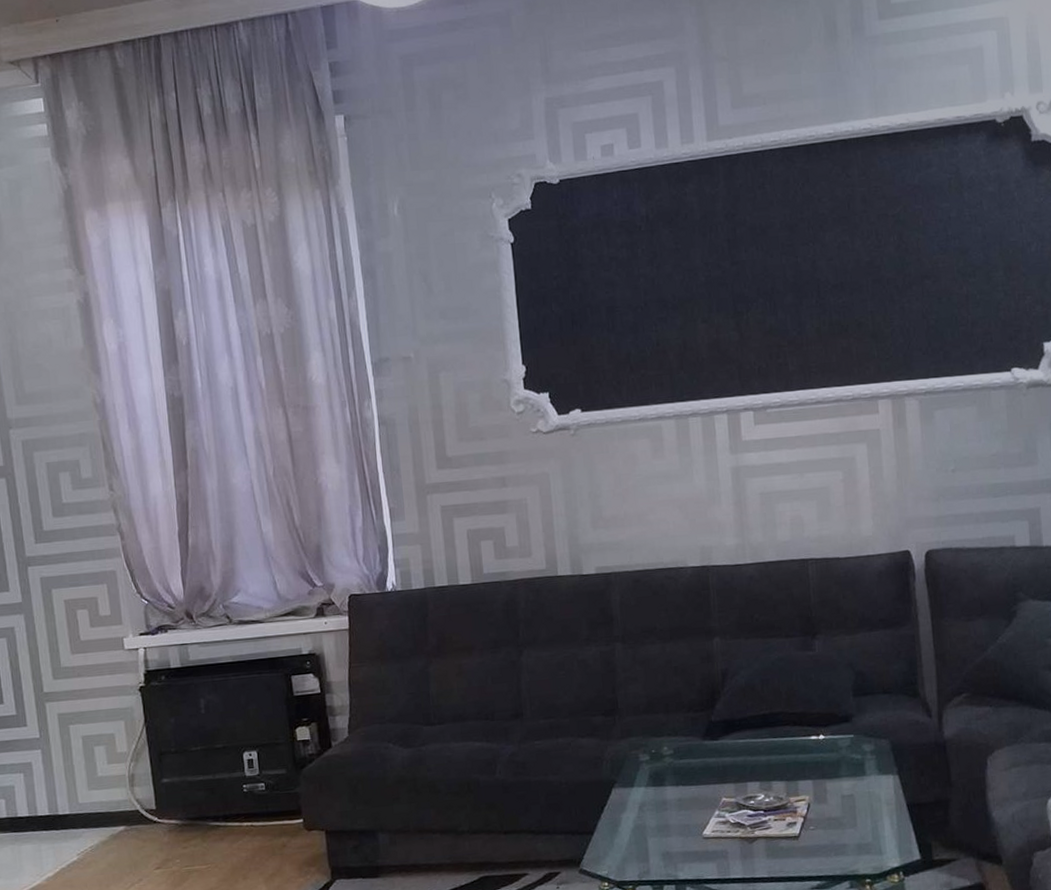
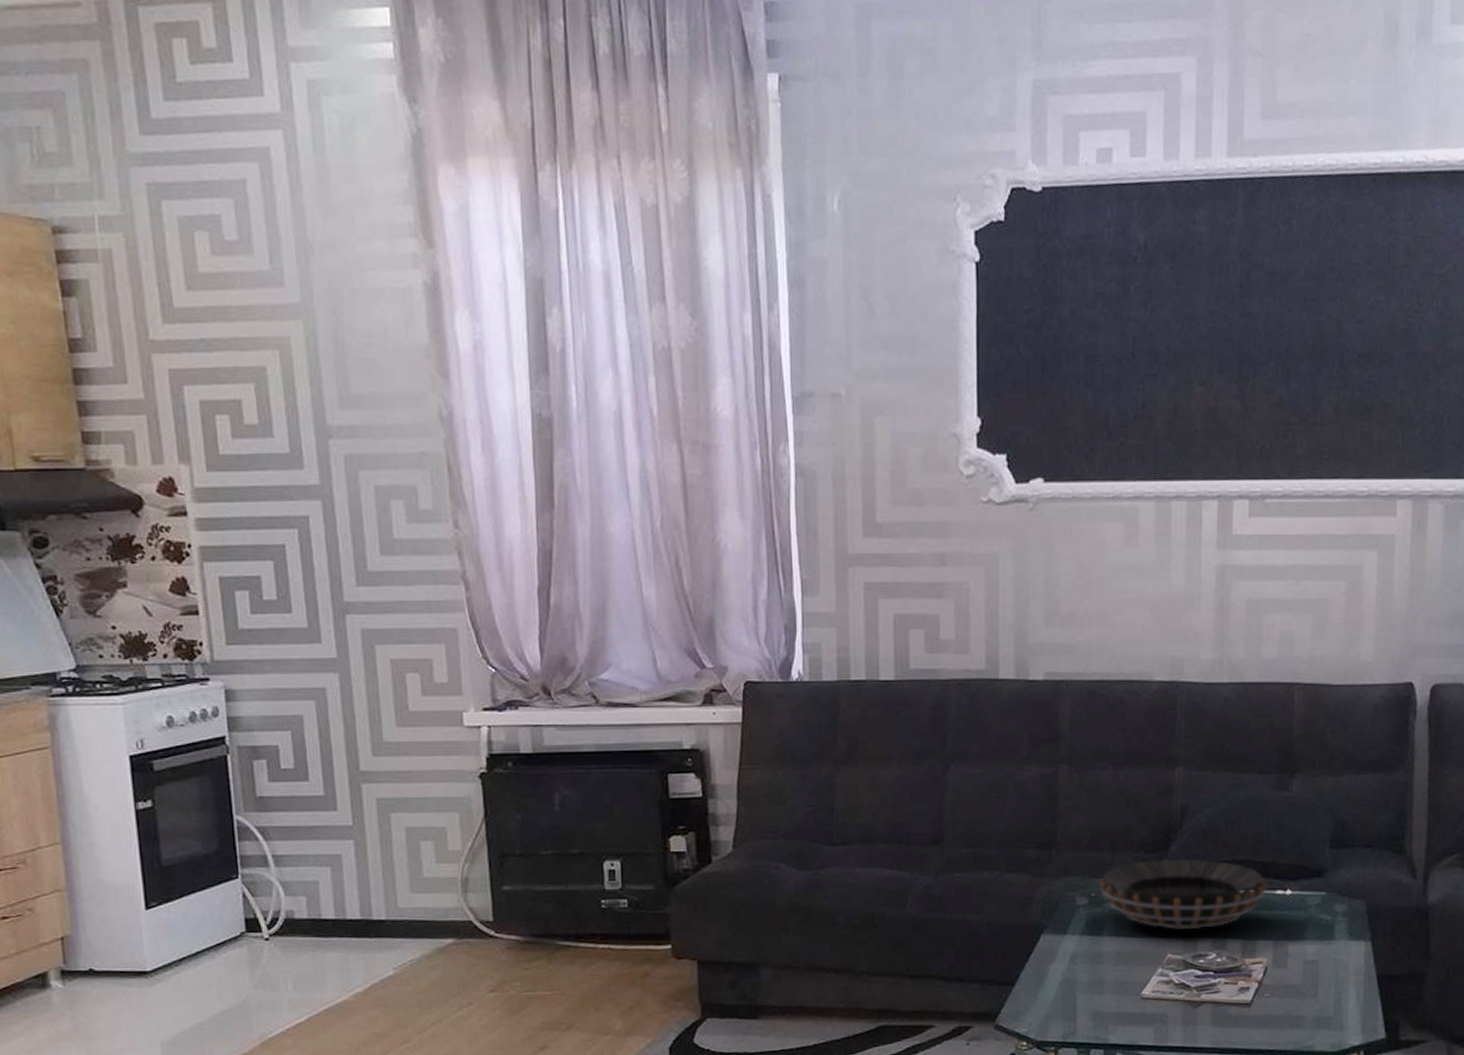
decorative bowl: none [658,714,802,777] -> present [1100,859,1267,930]

